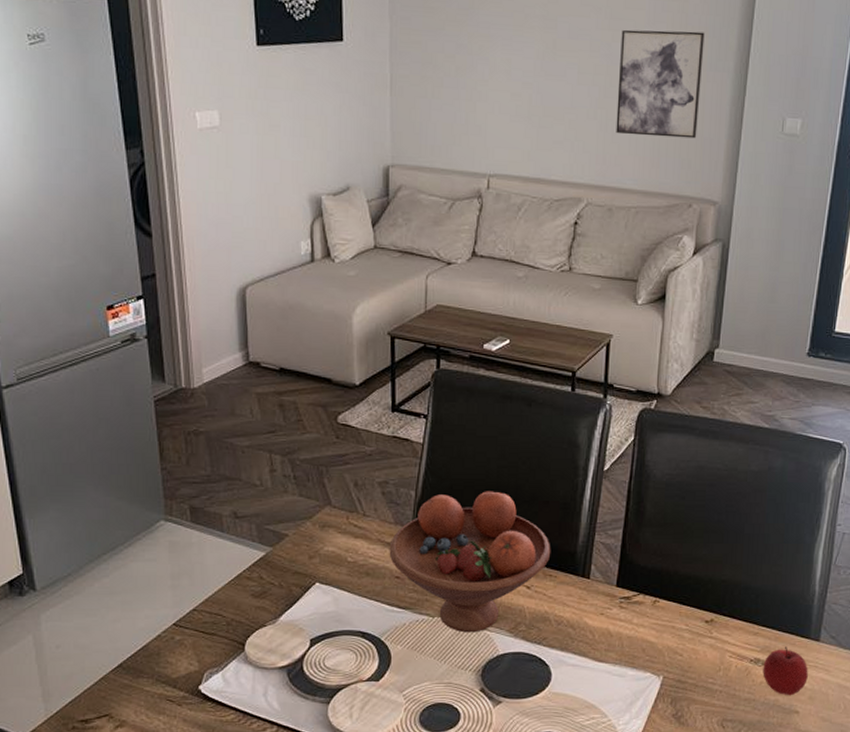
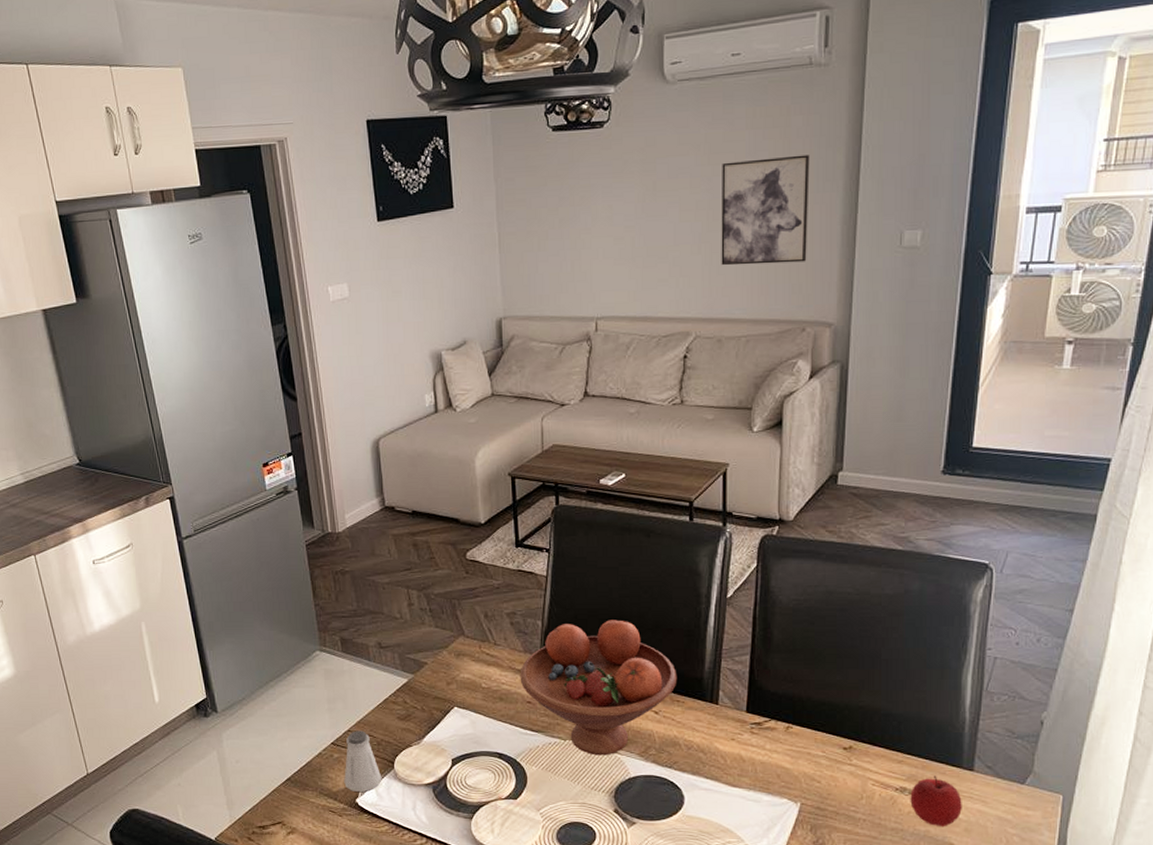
saltshaker: none [186,609,231,677] -> present [344,730,382,792]

